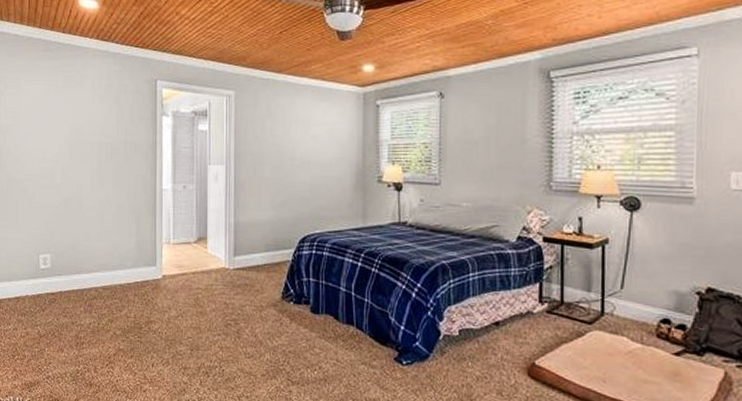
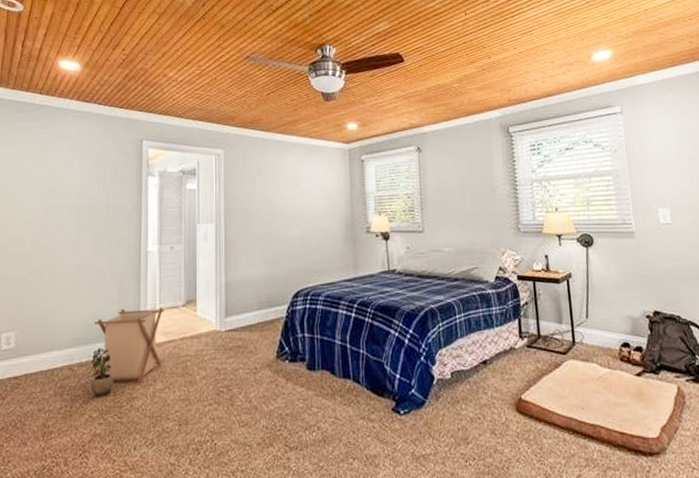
potted plant: none [114,274,134,318] -> present [91,348,113,397]
laundry basket: none [117,241,178,309] -> present [95,307,164,383]

